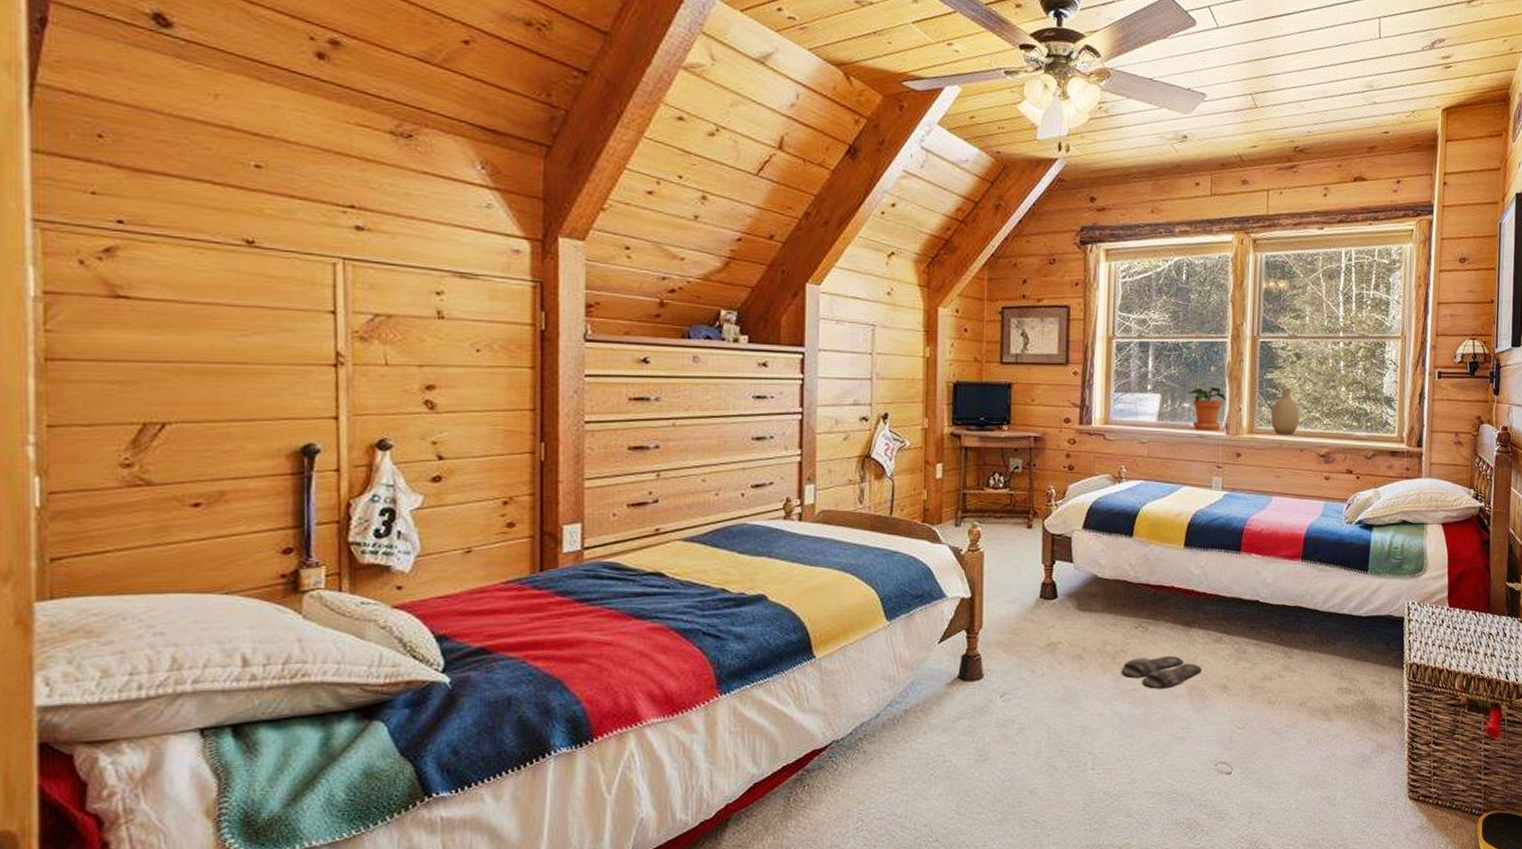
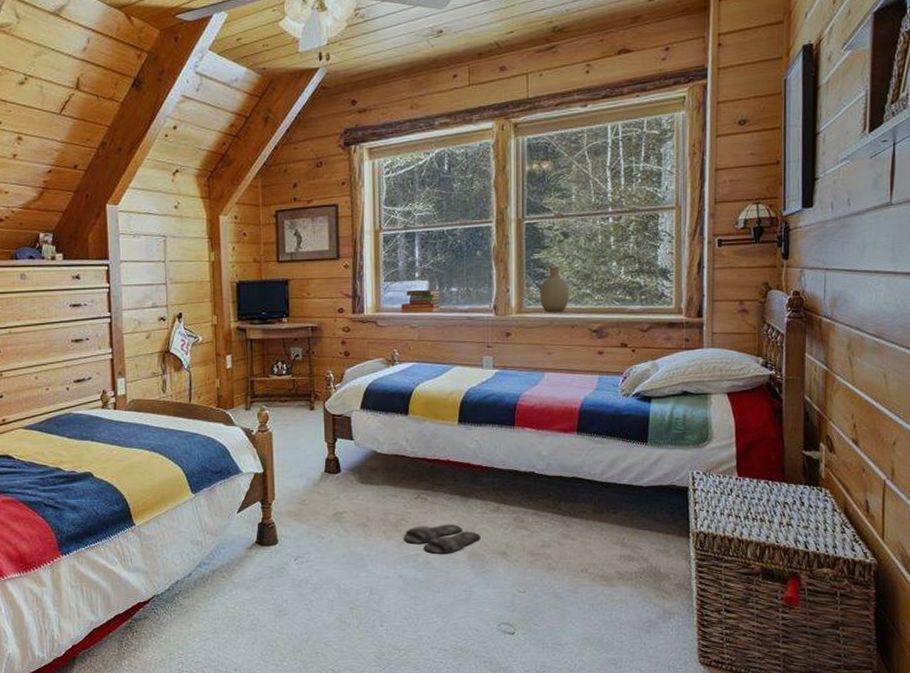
books: none [1131,402,1172,428] -> present [401,289,441,314]
potted plant: present [1188,387,1226,432] -> none [455,271,493,313]

